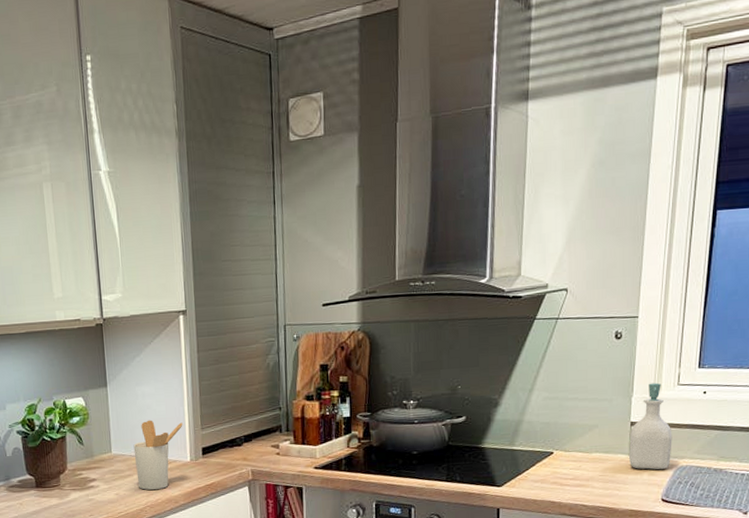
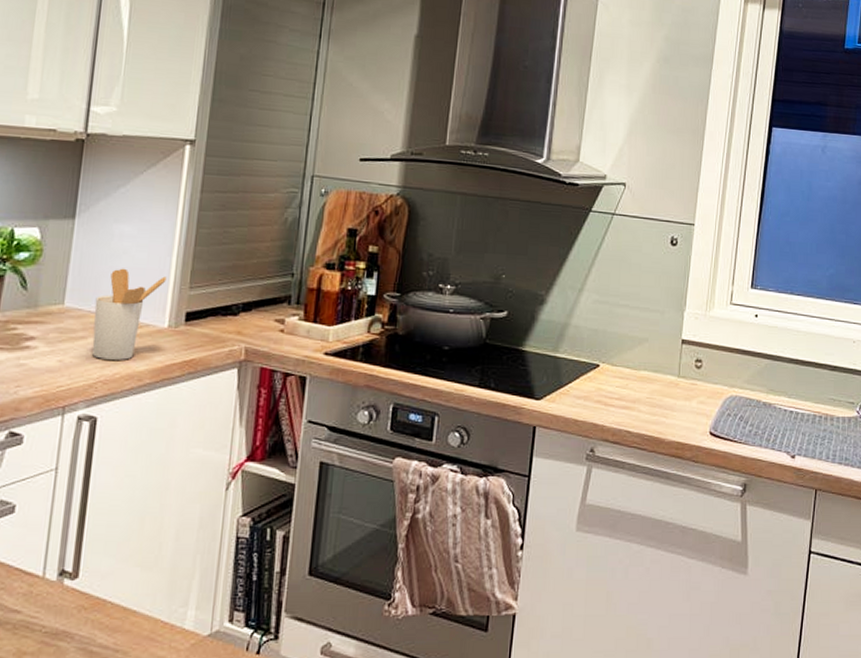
soap bottle: present [628,382,672,470] -> none [677,298,723,398]

